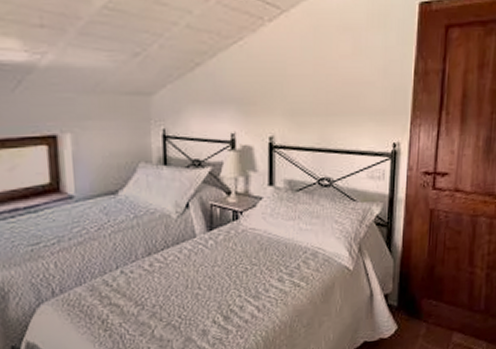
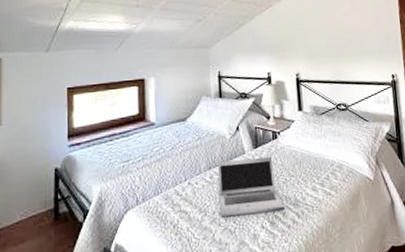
laptop: none [160,241,242,310] -> present [218,156,285,216]

